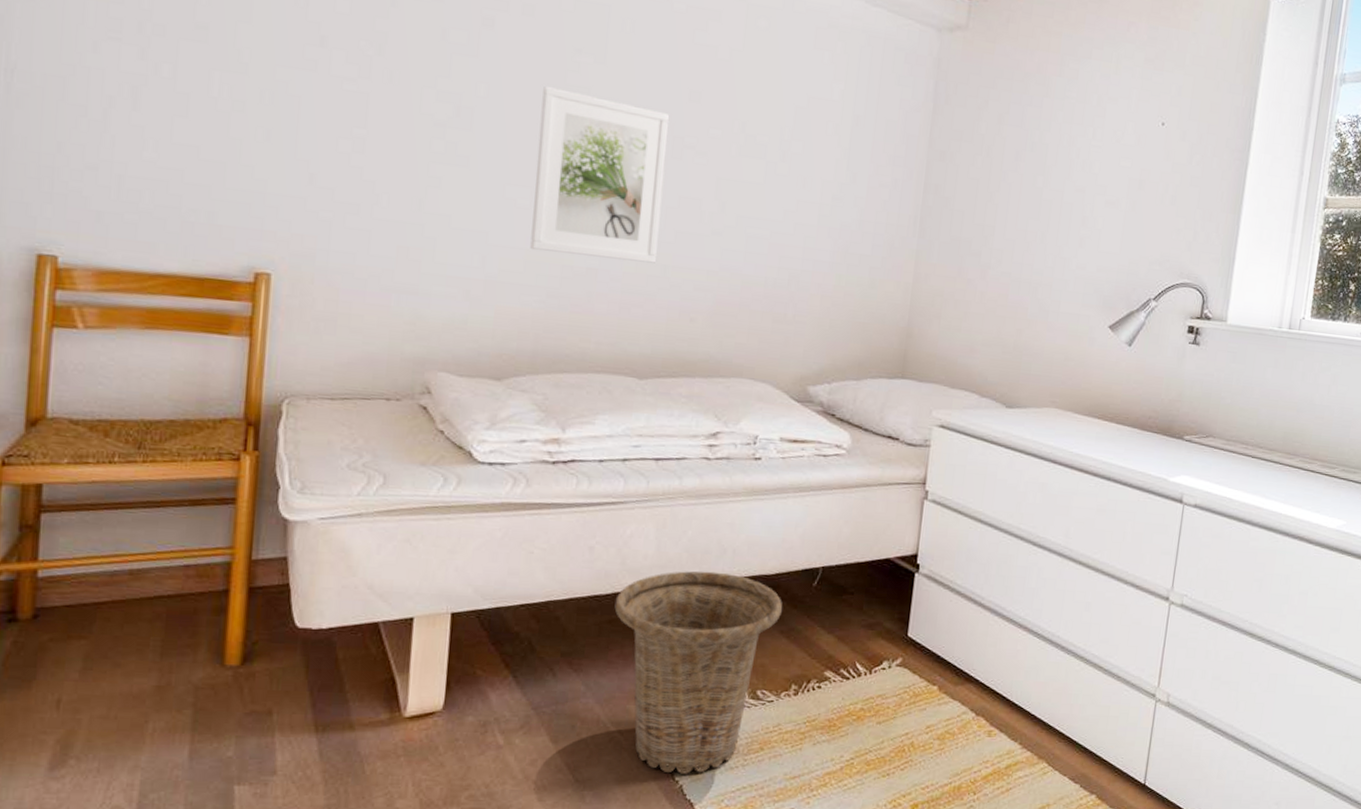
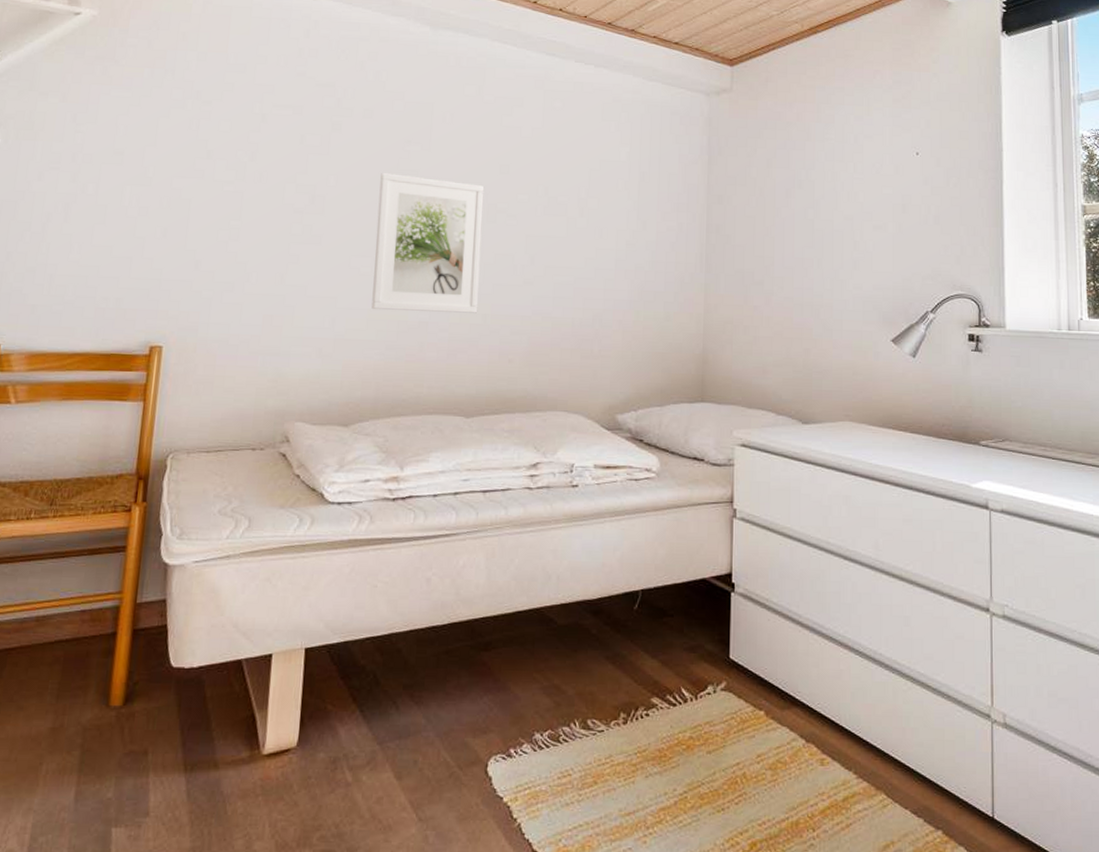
basket: present [614,570,783,774] -> none [451,598,607,811]

